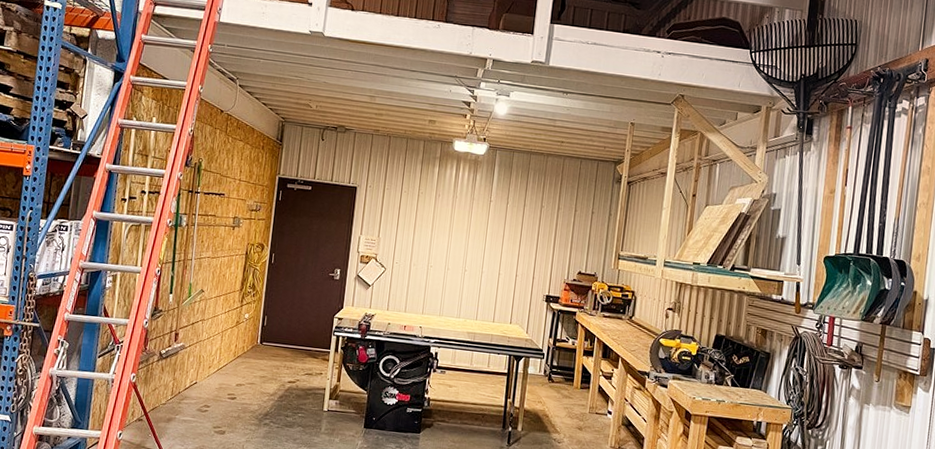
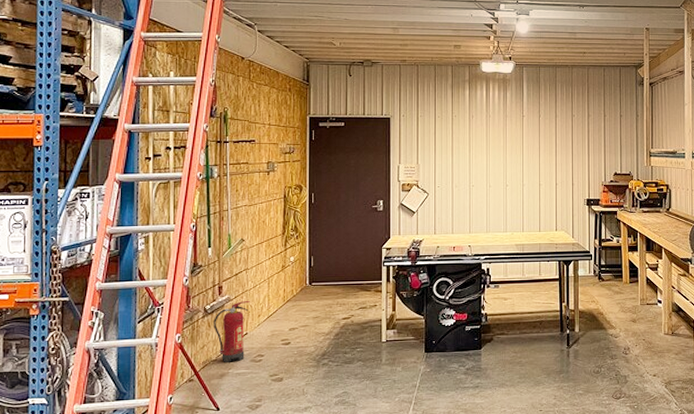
fire extinguisher: none [166,350,203,409] -> present [213,301,250,363]

